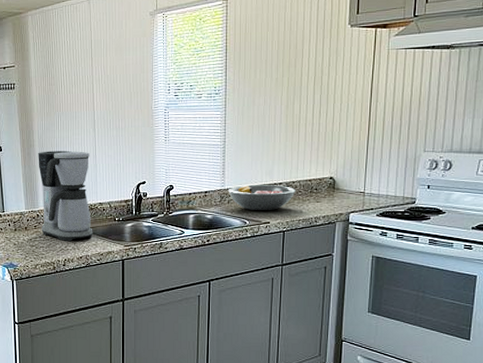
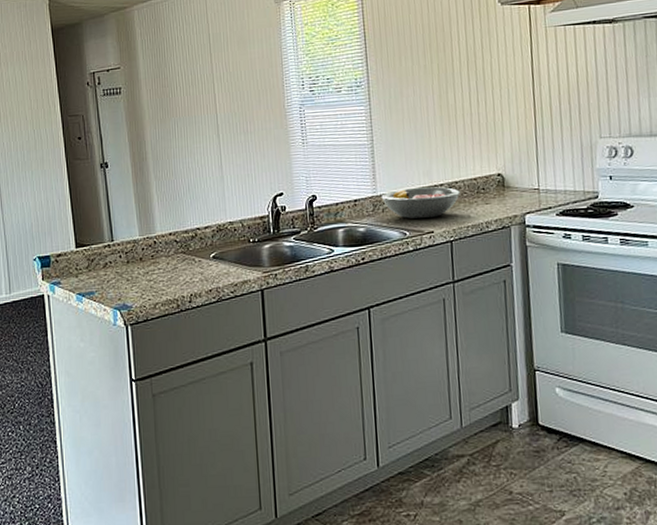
coffee maker: present [38,150,93,241] -> none [152,161,224,272]

